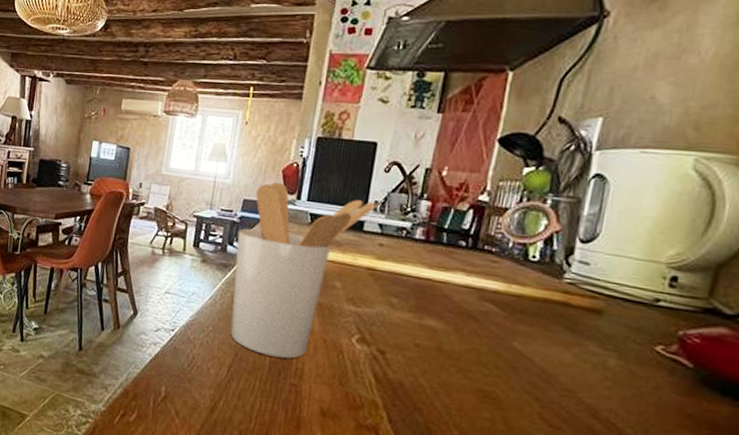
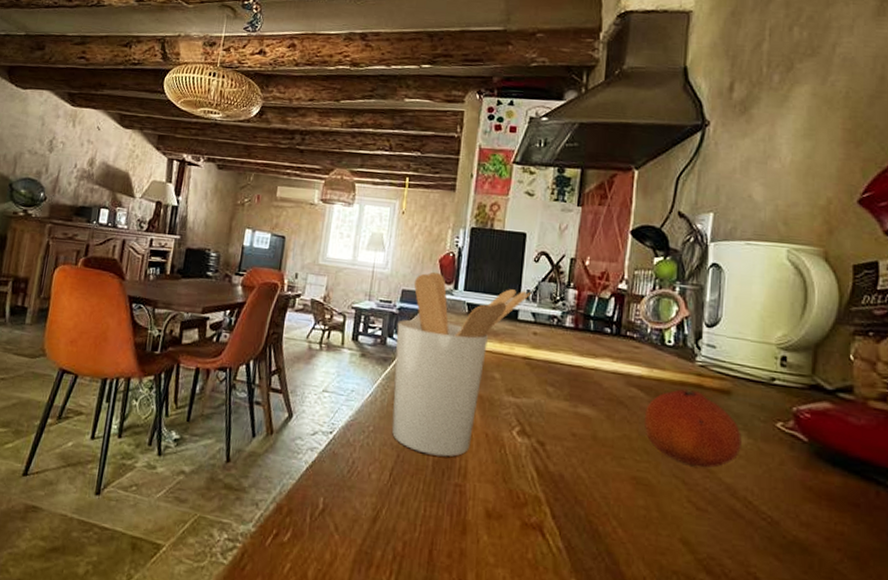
fruit: none [495,306,611,387] -> present [643,389,742,468]

